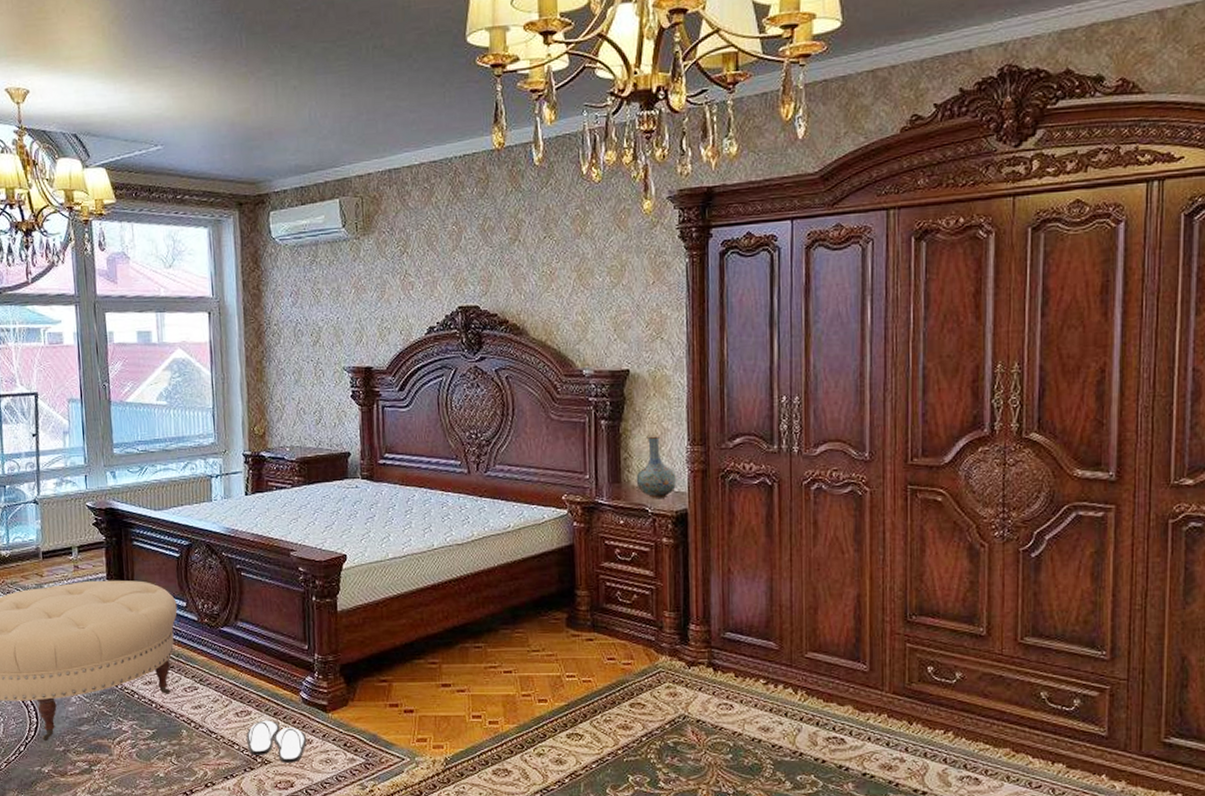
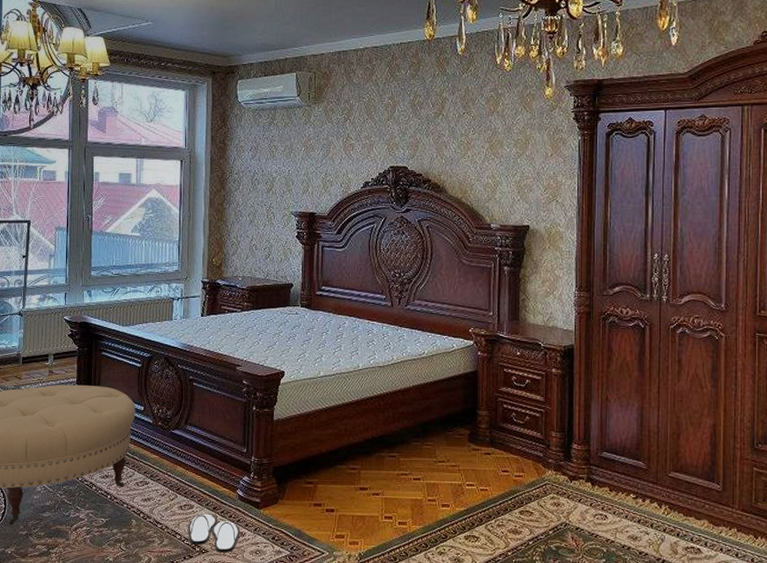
vase: present [636,436,677,498] -> none [532,282,566,334]

